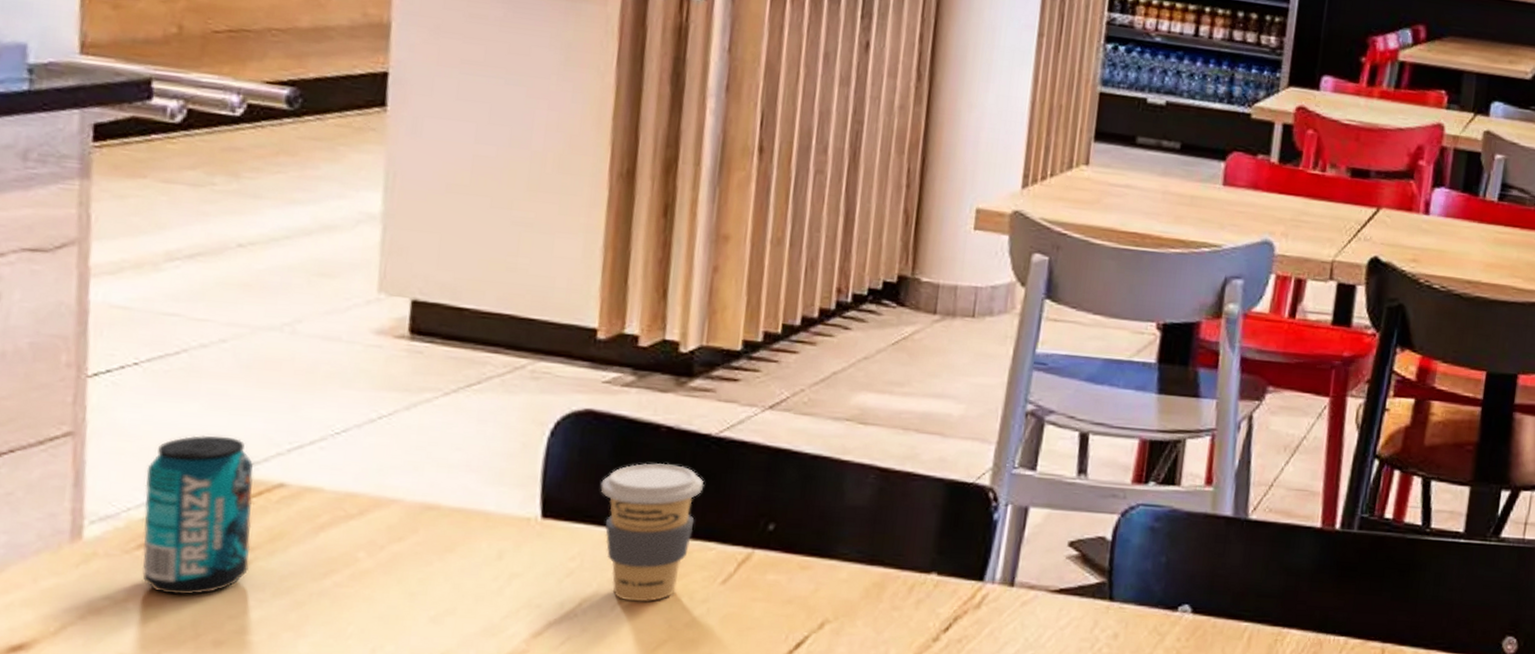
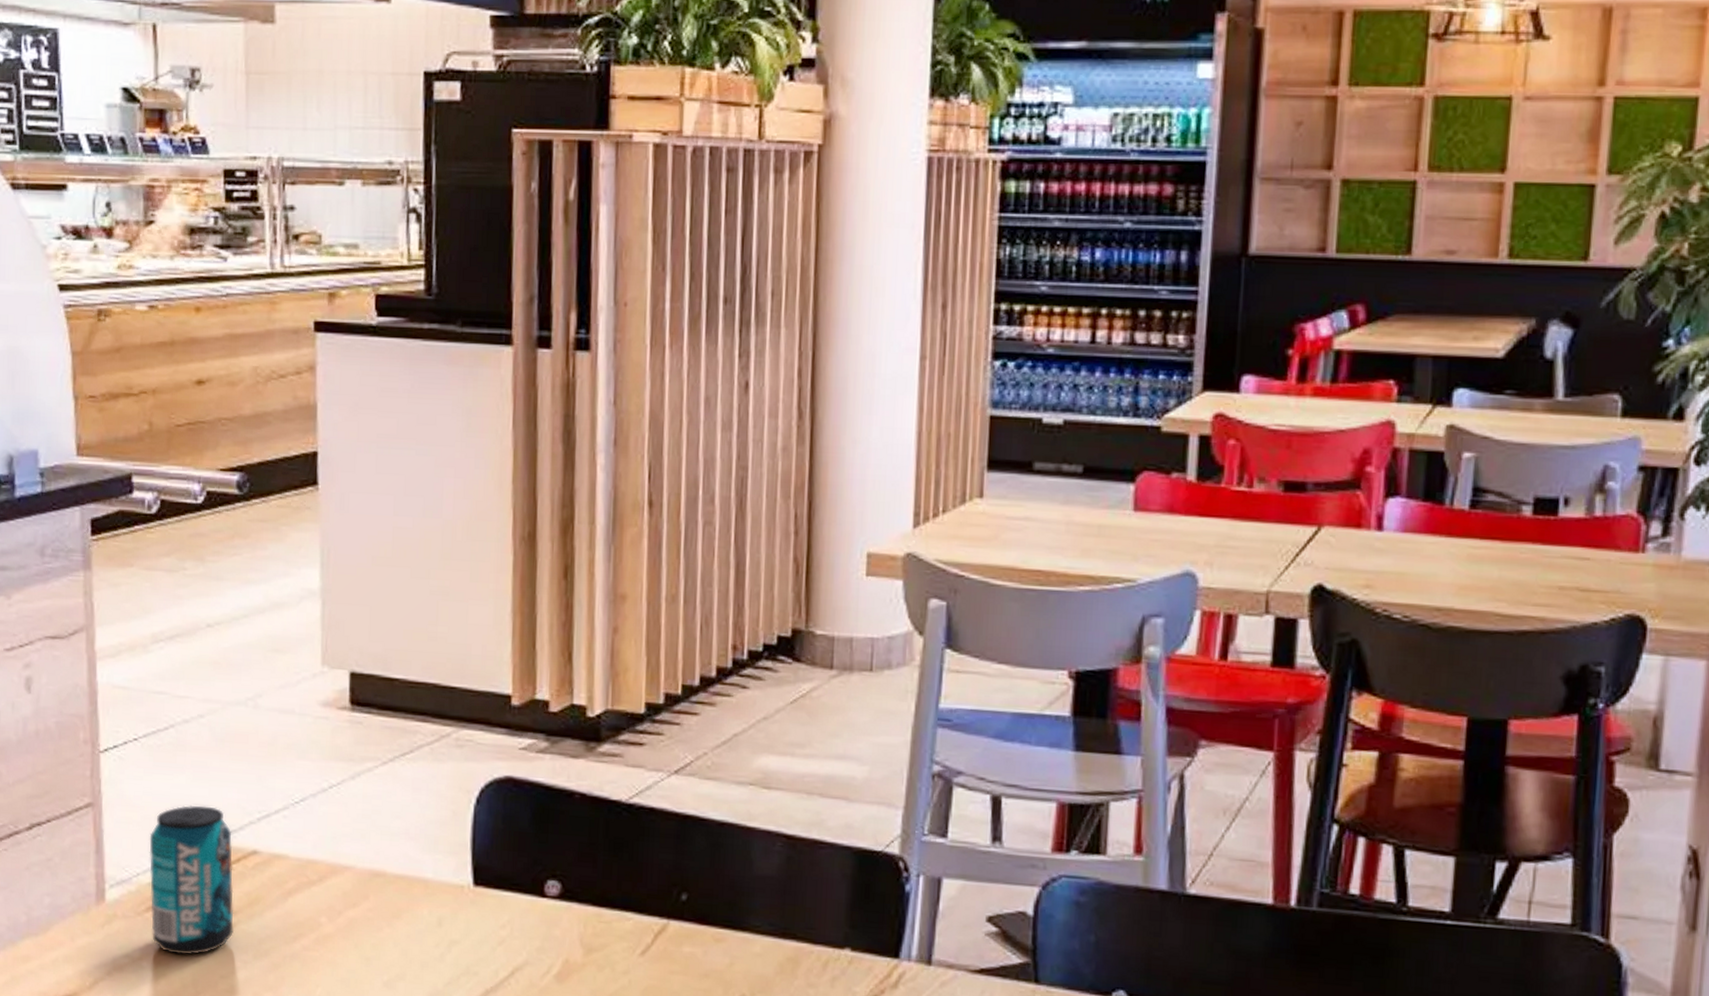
coffee cup: present [600,463,704,602] -> none [524,830,618,972]

